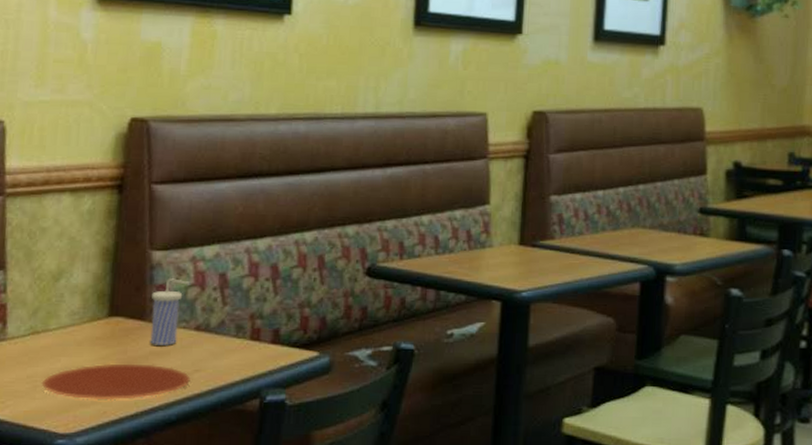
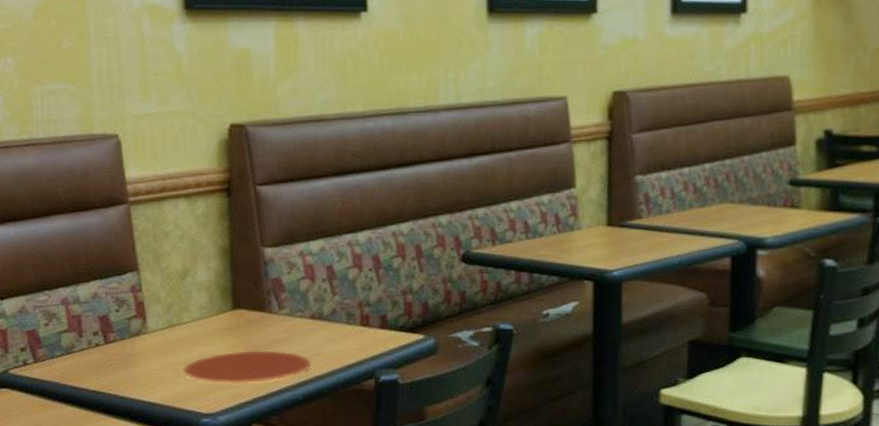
beverage cup: present [150,277,191,347] -> none [268,271,301,335]

